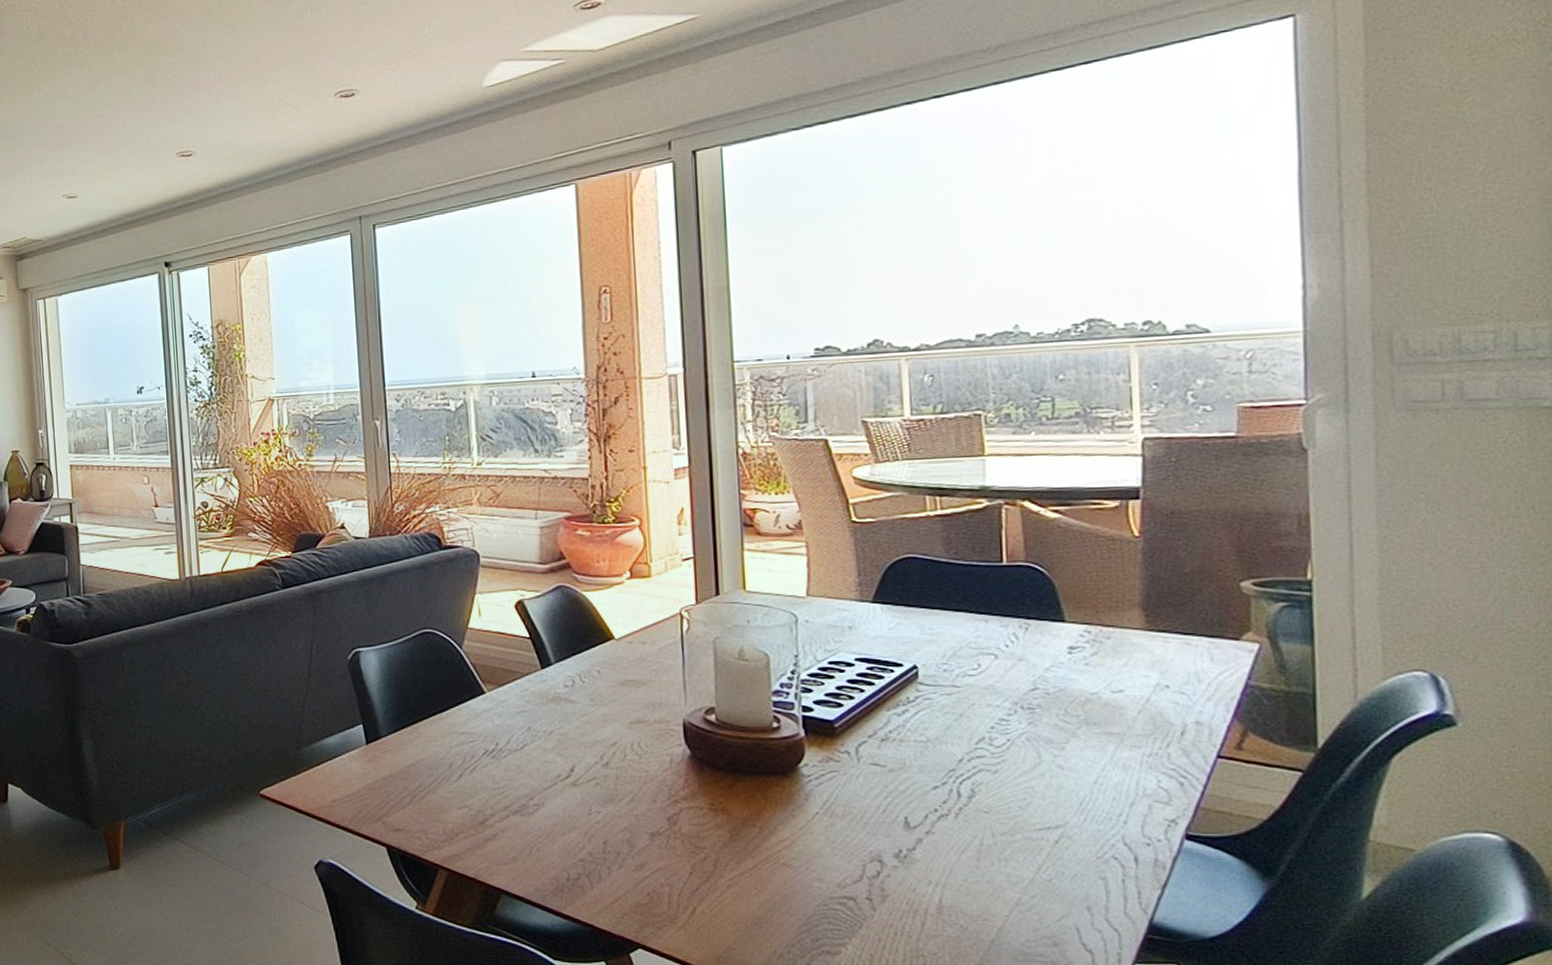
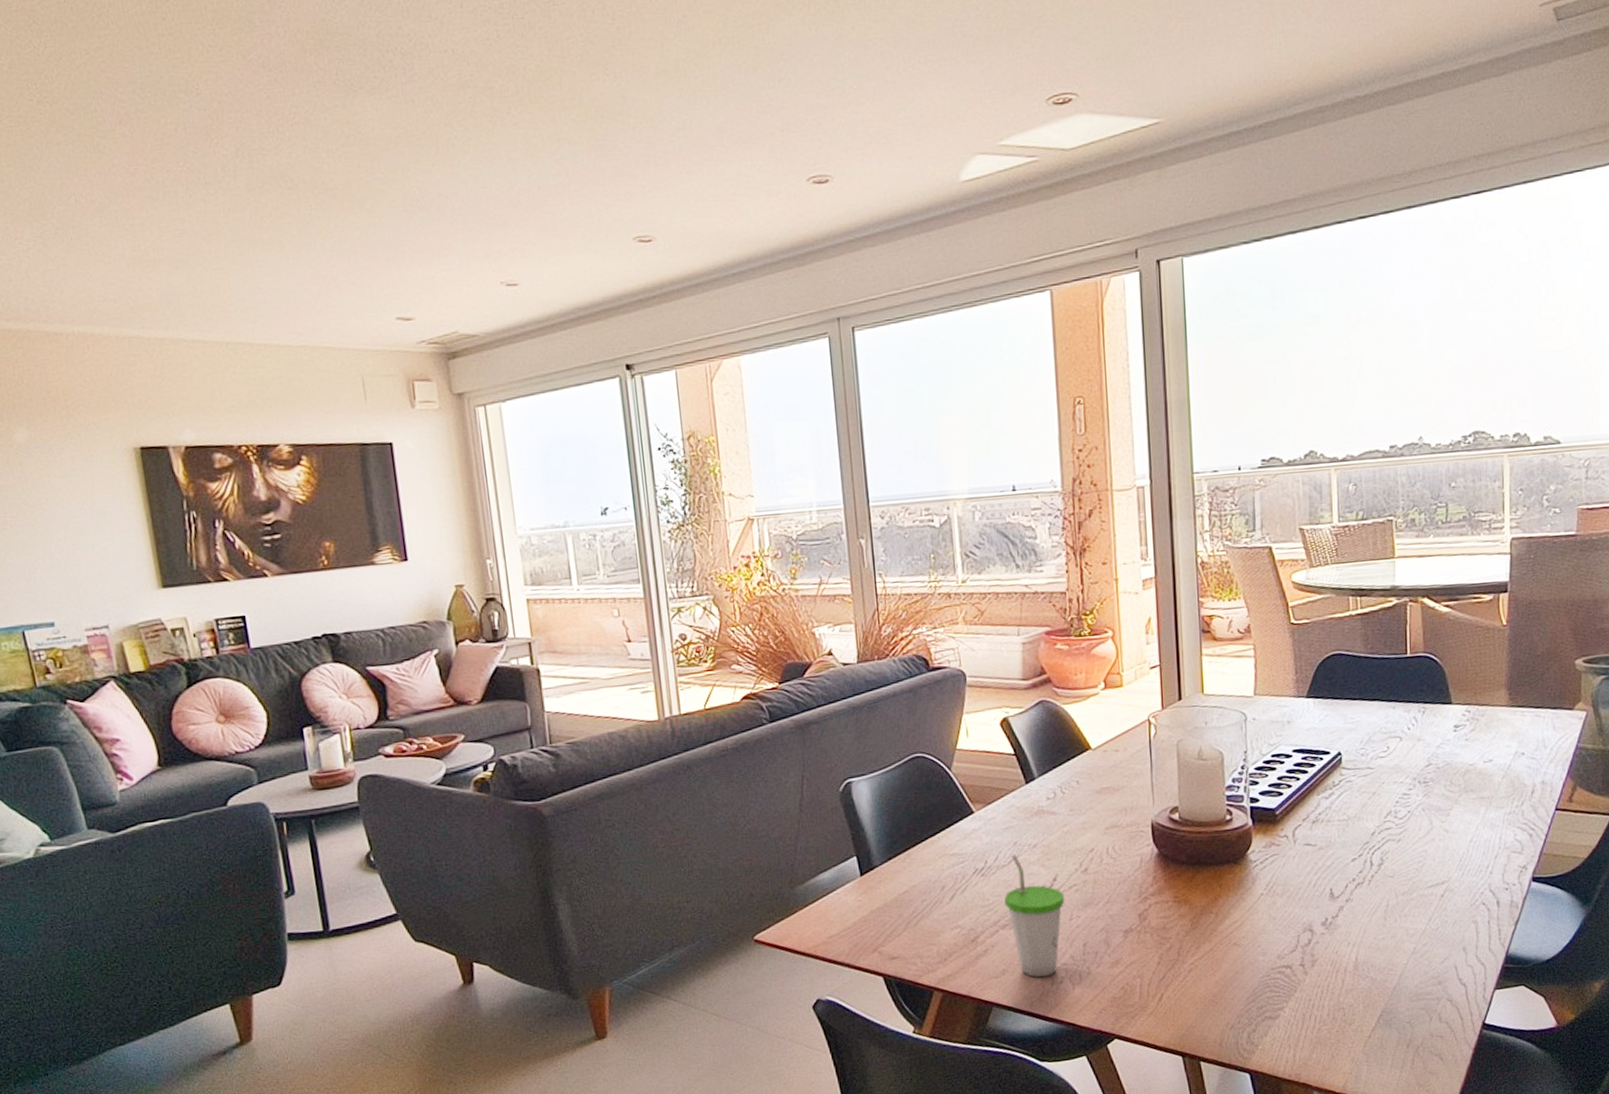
cup: none [516,739,584,871] -> present [1004,854,1065,978]

